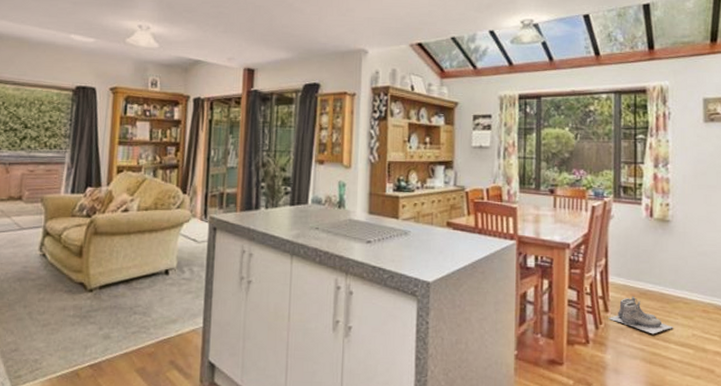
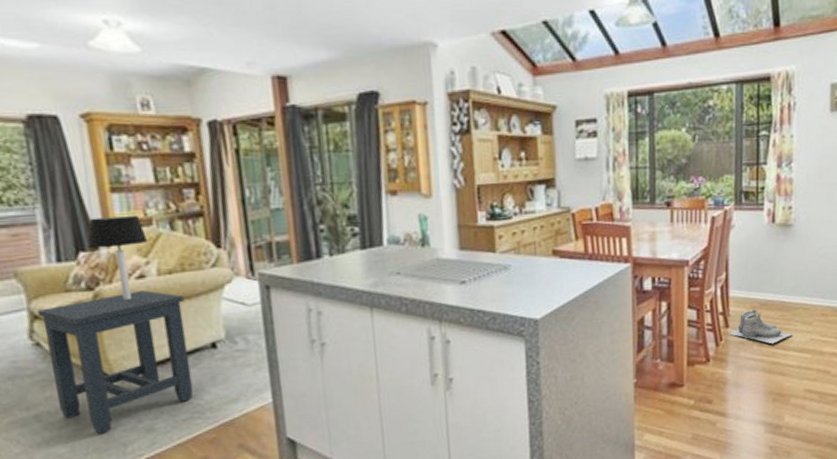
side table: none [47,221,152,335] -> present [37,290,193,434]
table lamp: none [94,163,136,228] -> present [87,216,149,301]

